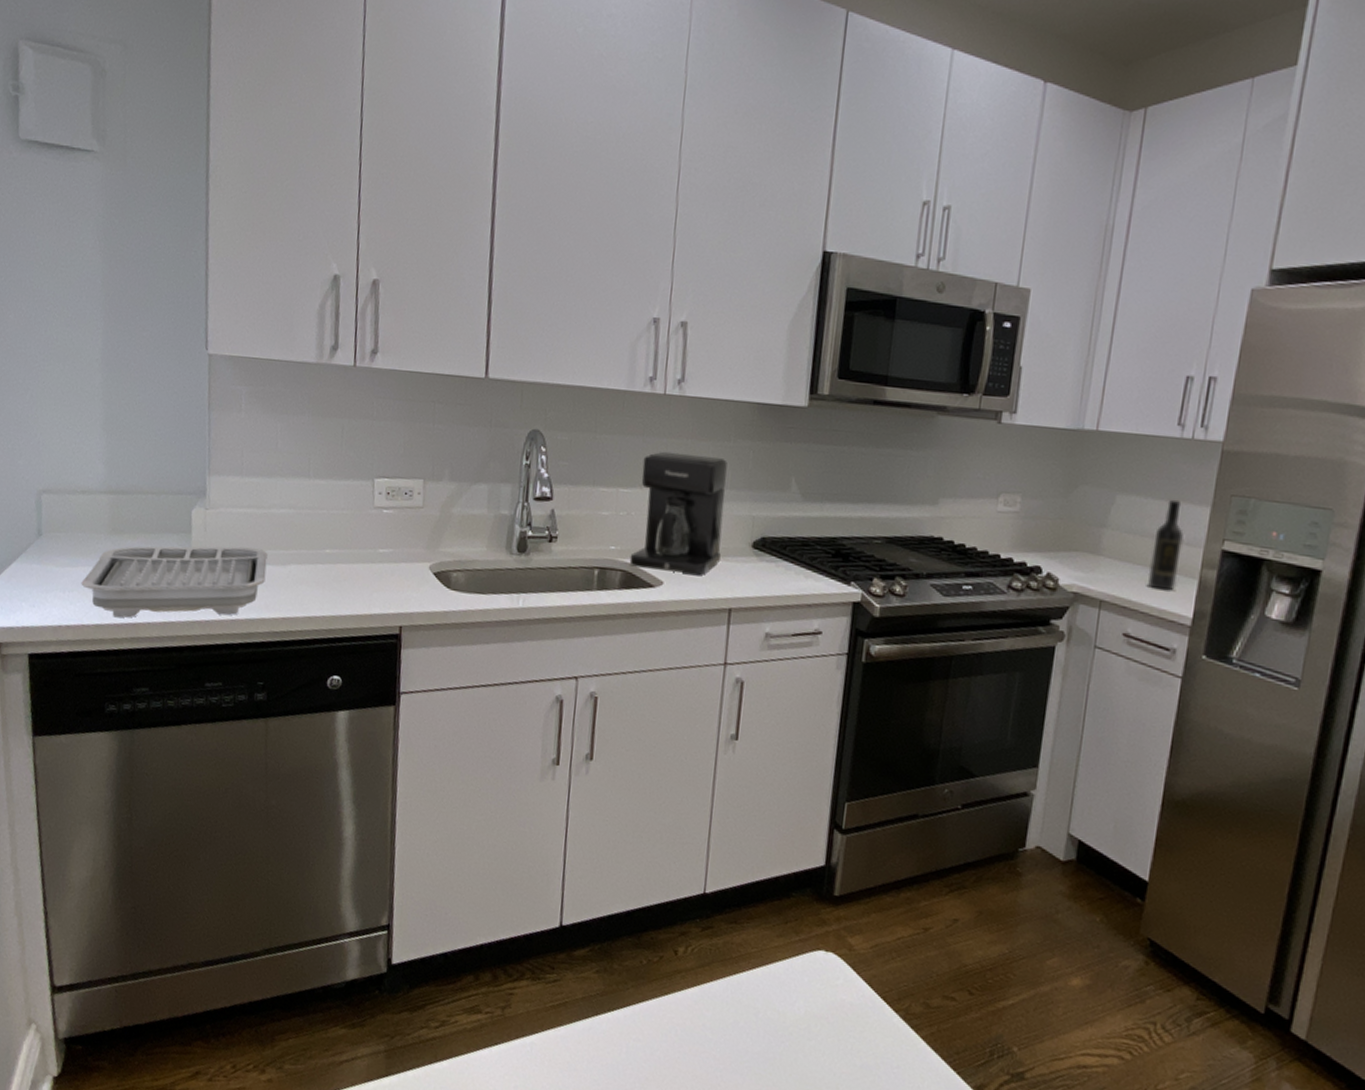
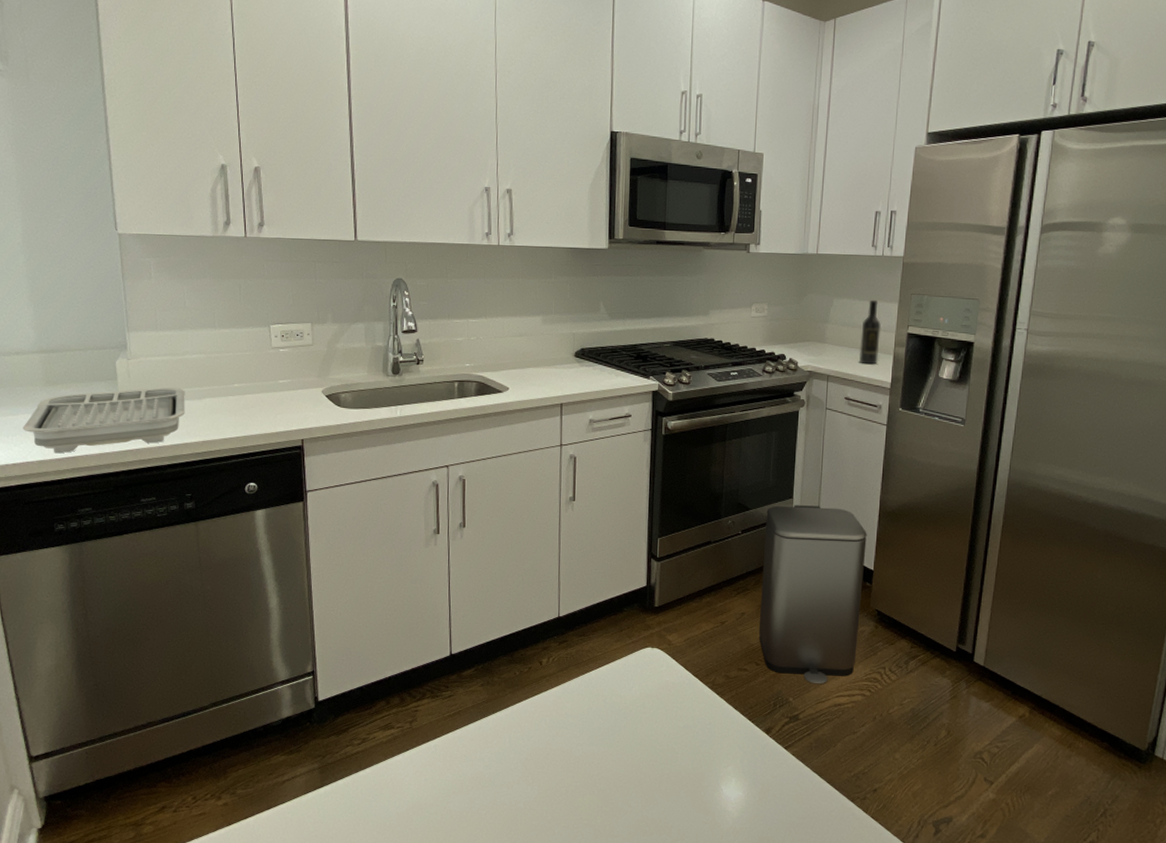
coffee maker: present [629,451,728,575] -> none [481,289,551,380]
pedal bin: none [975,775,1142,1035] -> present [758,505,867,685]

